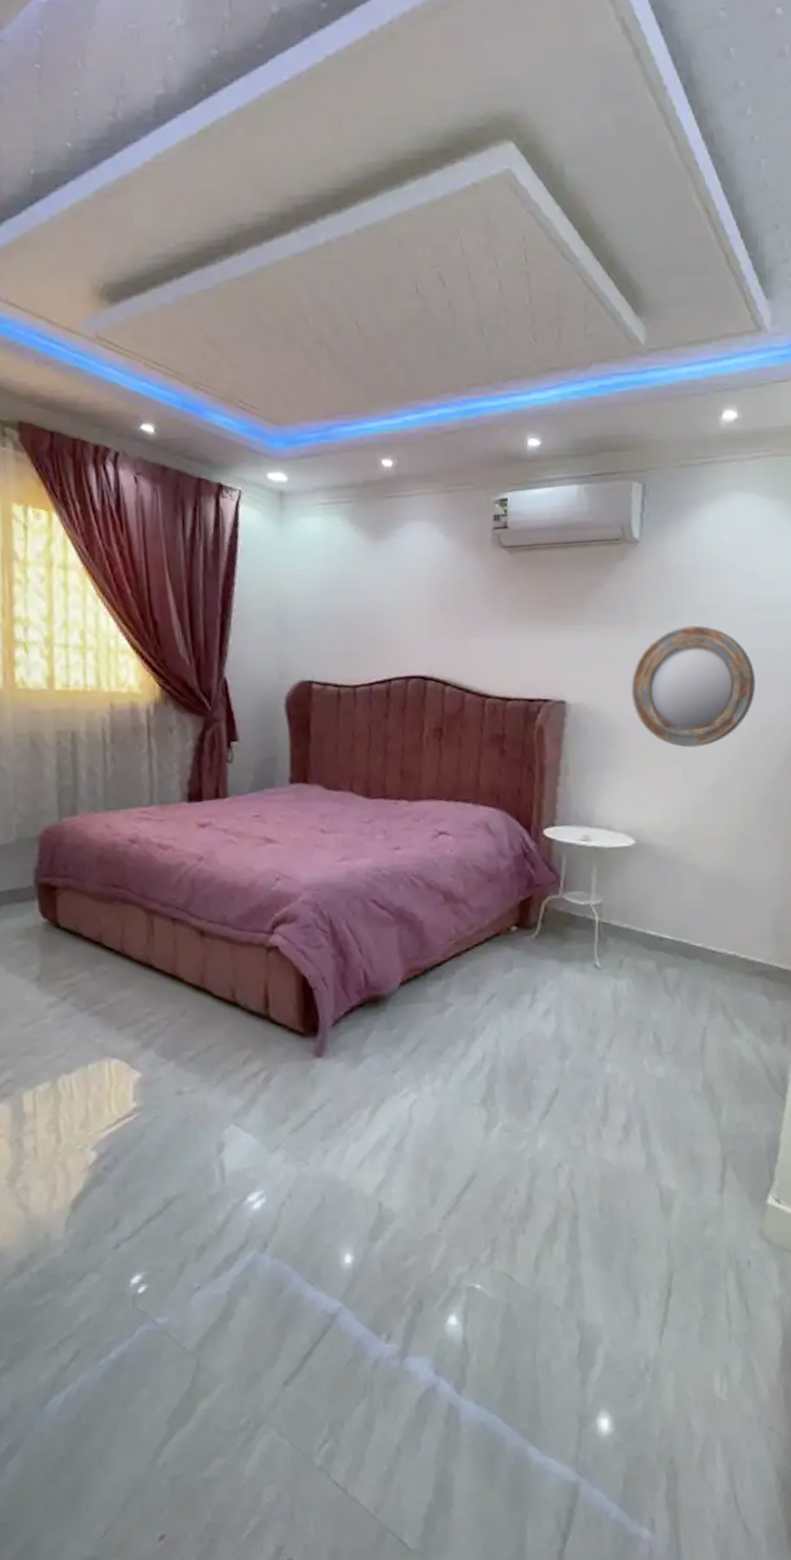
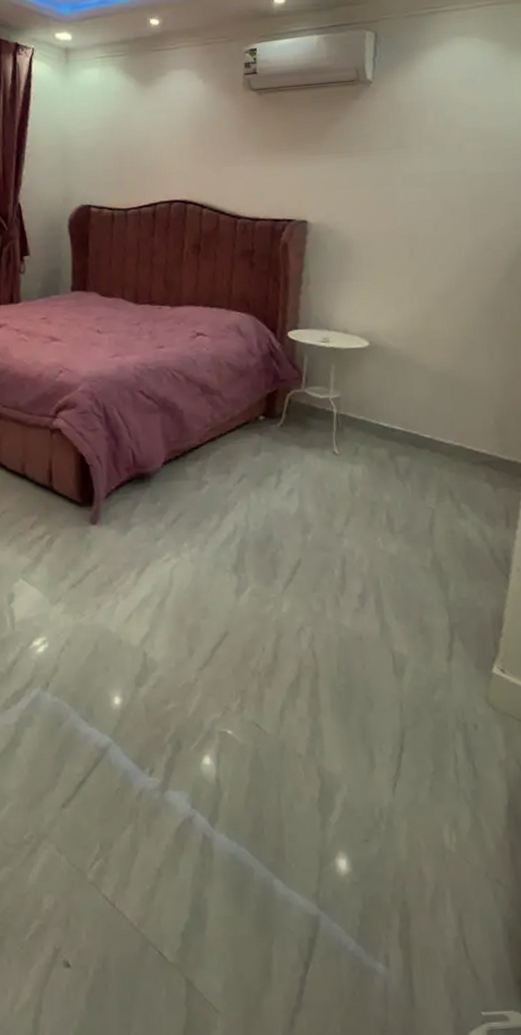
home mirror: present [631,625,756,748] -> none [365,154,479,261]

